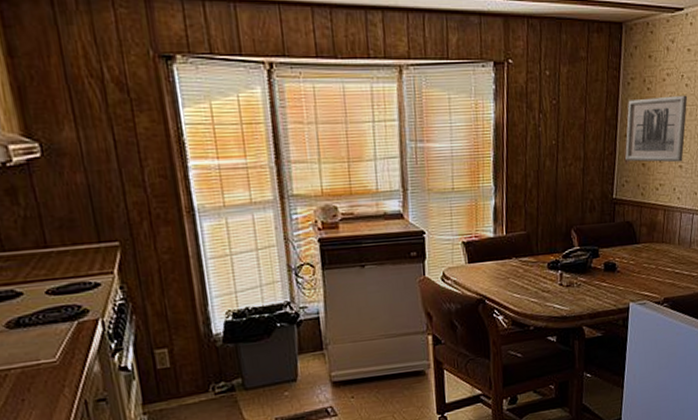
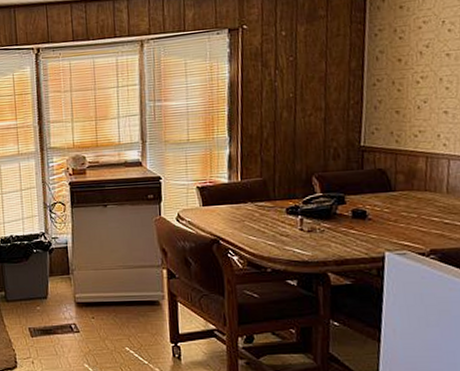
wall art: present [625,95,688,163] -> none [374,40,452,110]

